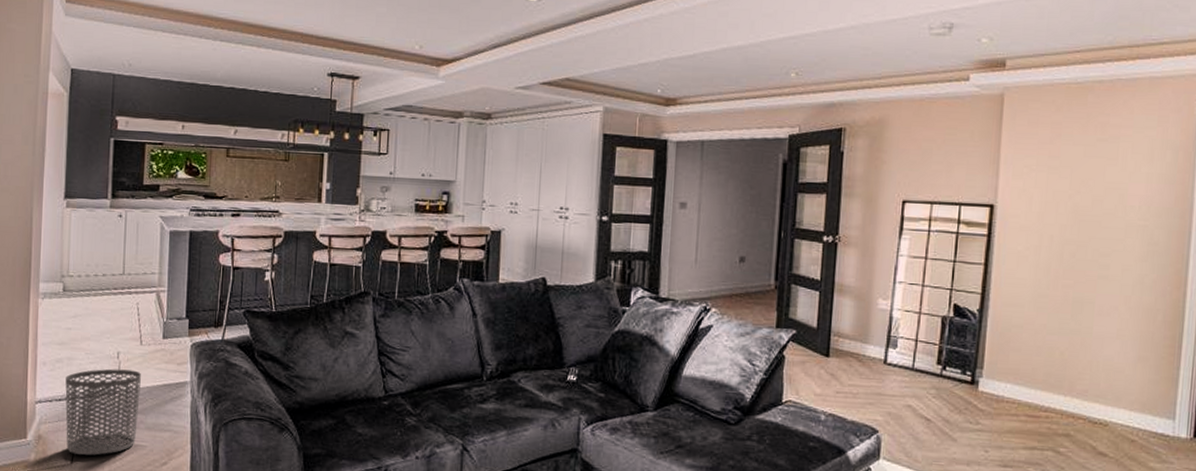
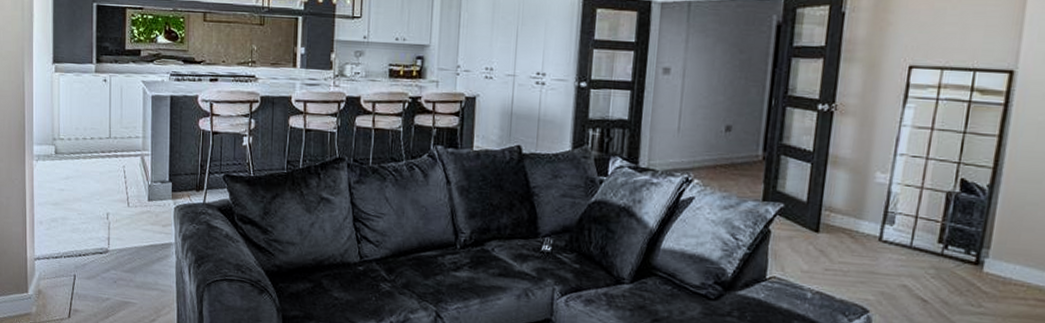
waste bin: present [65,368,141,456] -> none [61,229,129,311]

